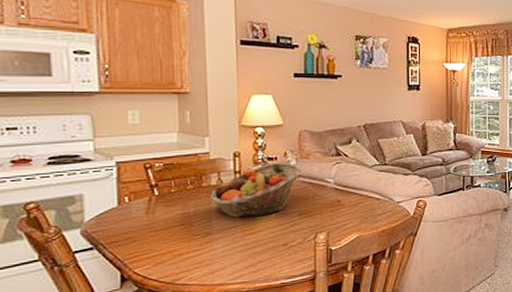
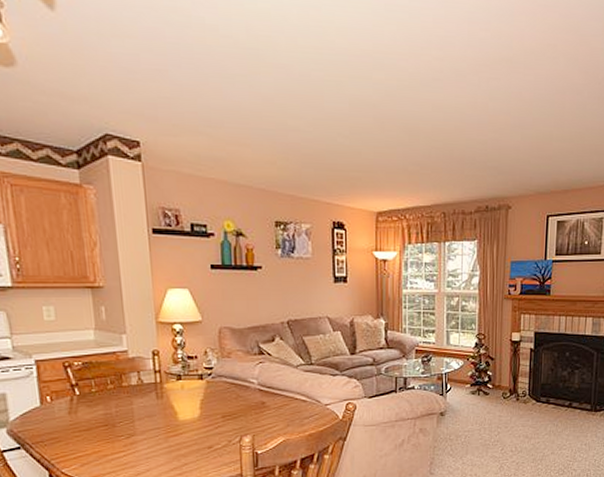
fruit basket: present [210,162,303,218] -> none [131,361,225,419]

